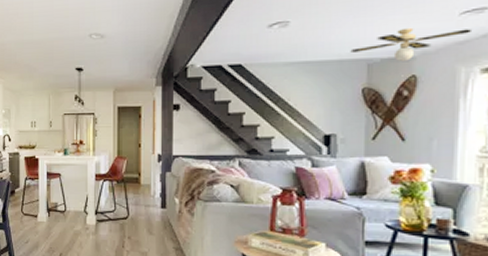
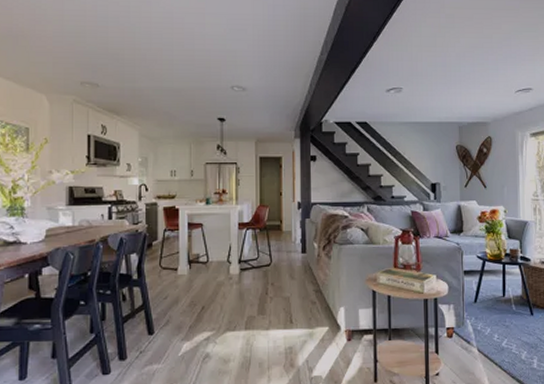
ceiling fan: present [350,27,471,62] -> none [447,99,523,126]

